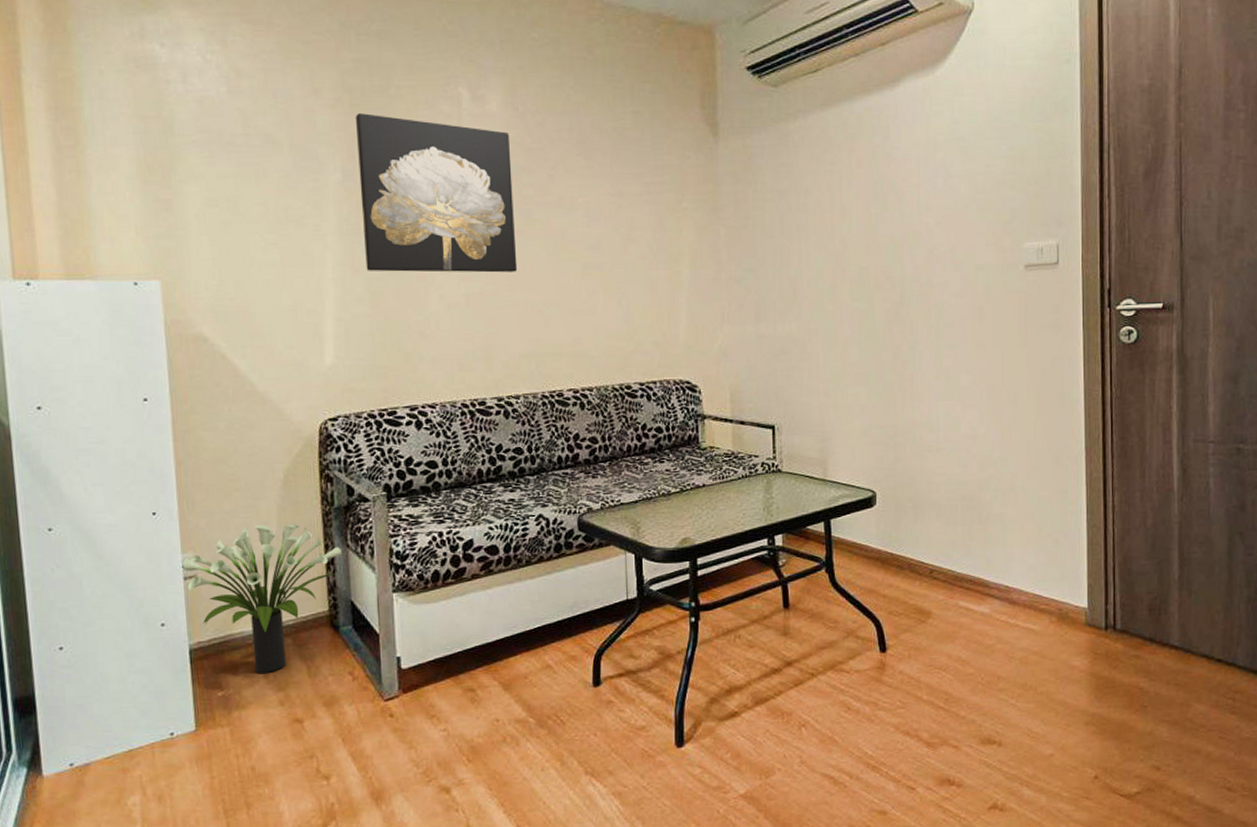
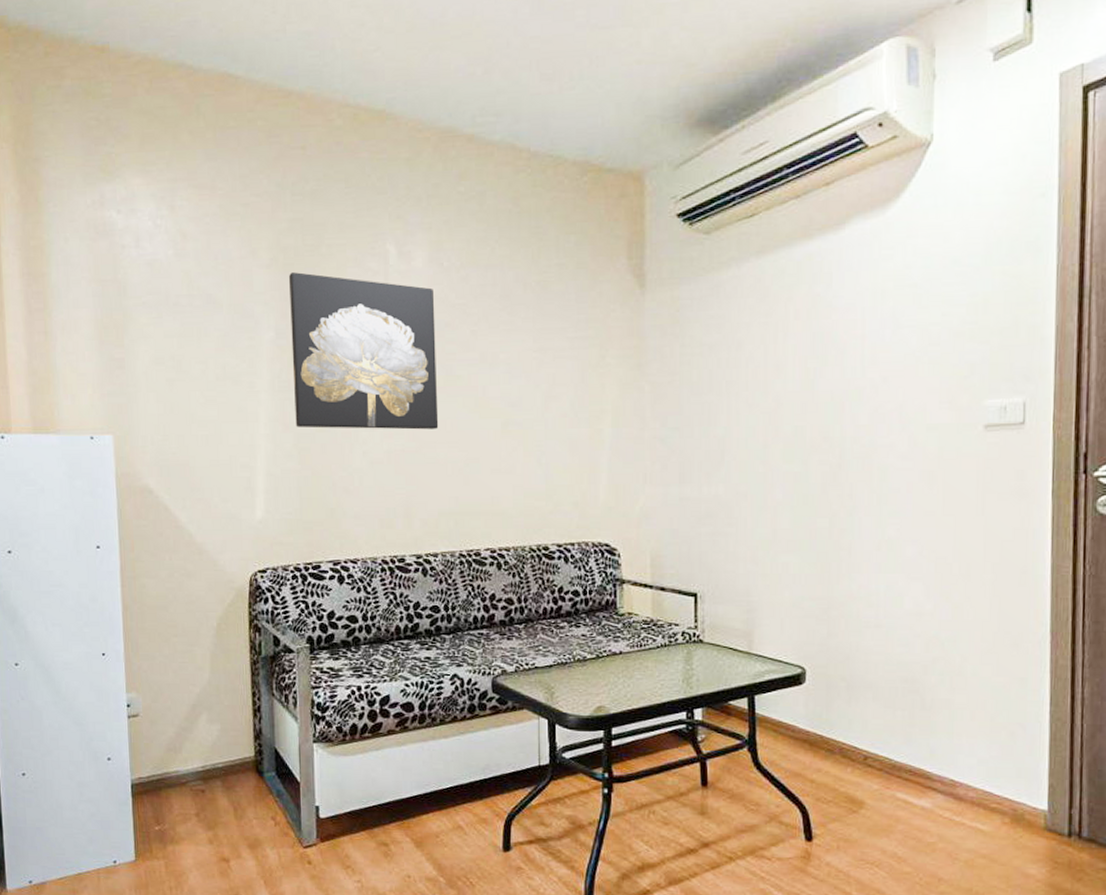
potted plant: present [182,523,343,674] -> none [126,670,269,813]

